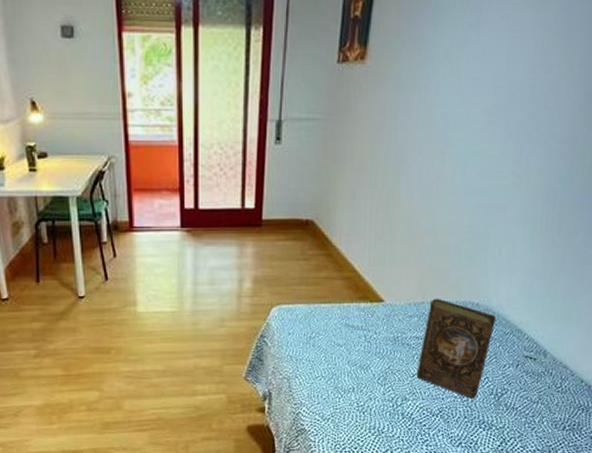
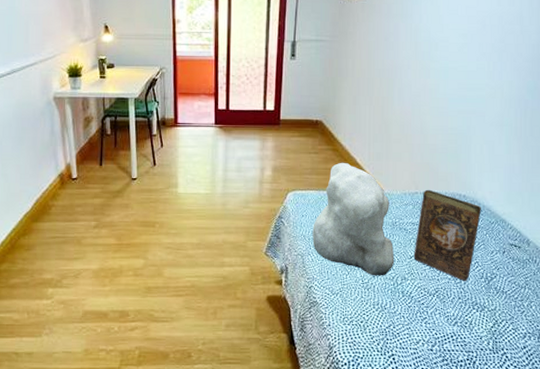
teddy bear: none [300,269,395,398] -> present [312,162,395,276]

